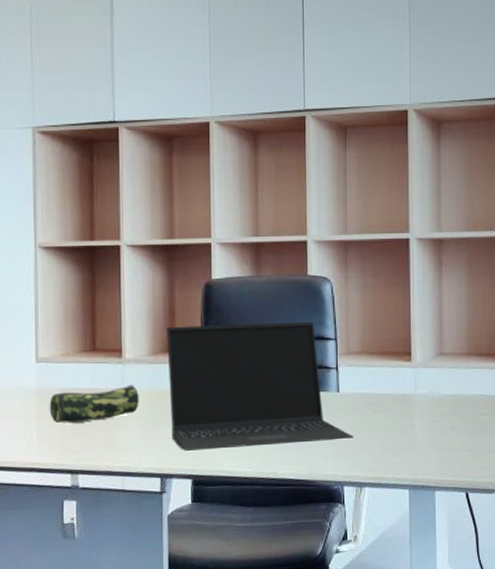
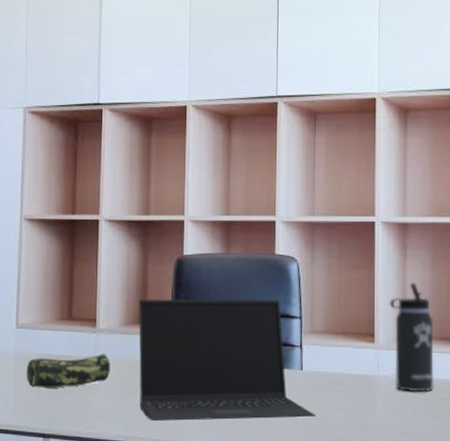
thermos bottle: none [426,299,471,409] -> present [389,282,434,393]

